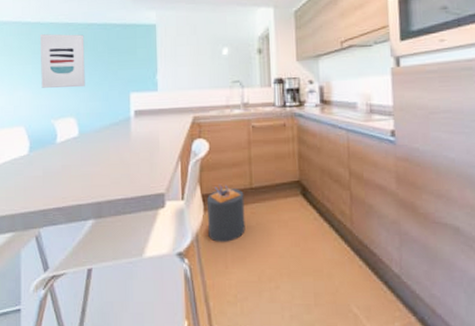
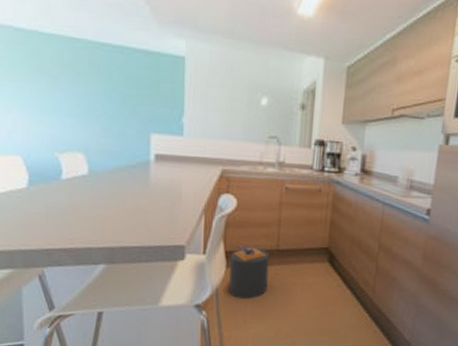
wall art: present [40,34,85,88] -> none [39,47,97,120]

